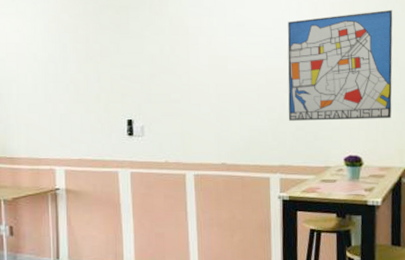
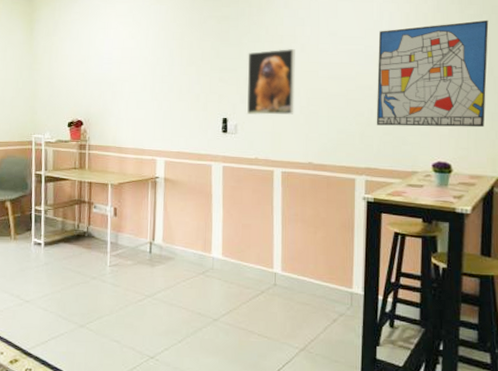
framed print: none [151,42,204,114] -> present [247,49,295,115]

